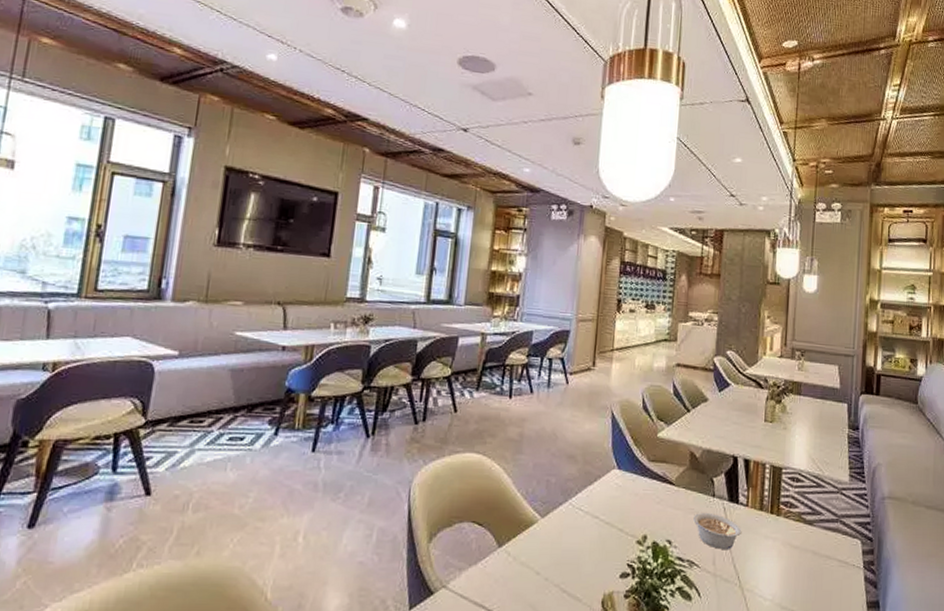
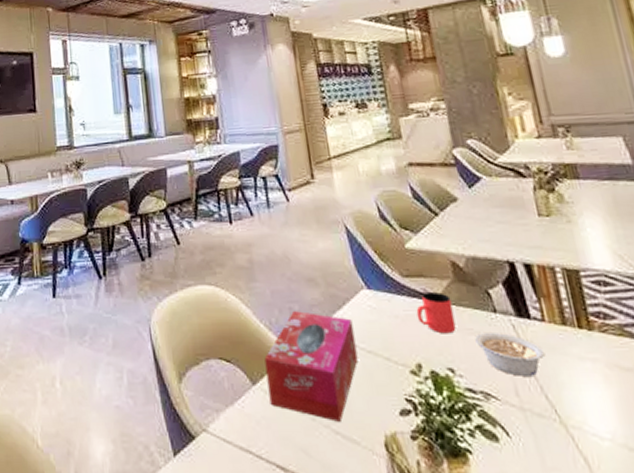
tissue box: none [511,484,599,582] -> present [264,311,358,422]
cup: none [653,475,683,512] -> present [416,291,456,334]

